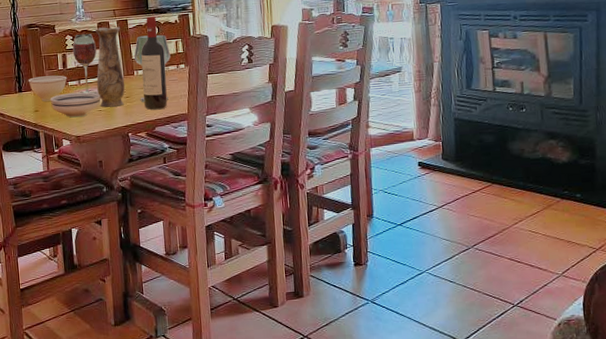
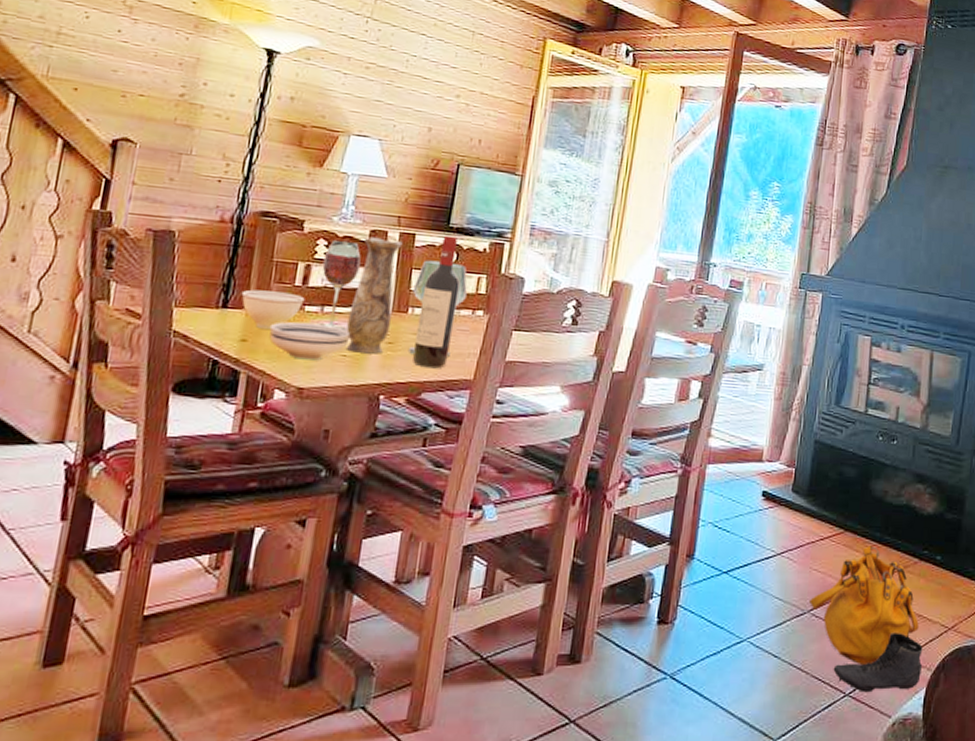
handbag: none [471,192,569,283] -> present [808,546,919,666]
boot: none [500,256,578,303] -> present [833,632,923,693]

